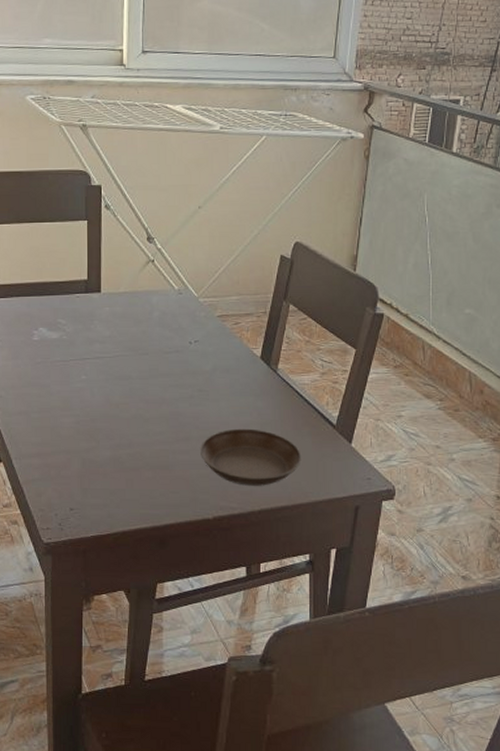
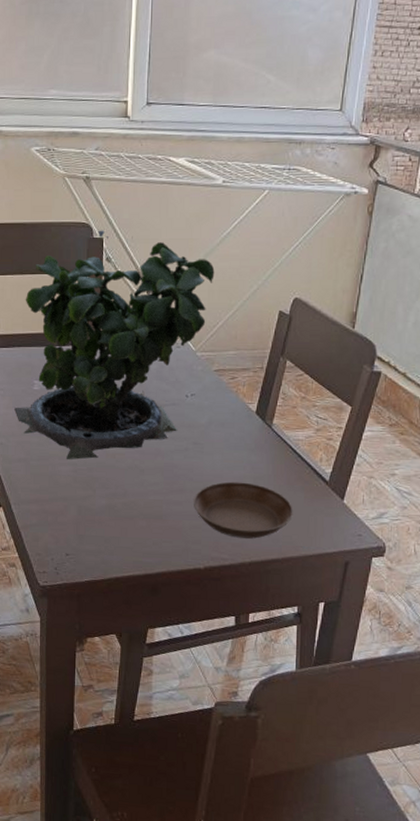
potted plant: none [14,177,215,411] -> present [14,230,215,460]

